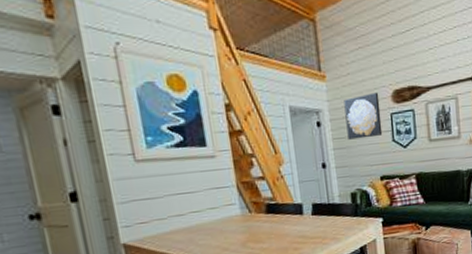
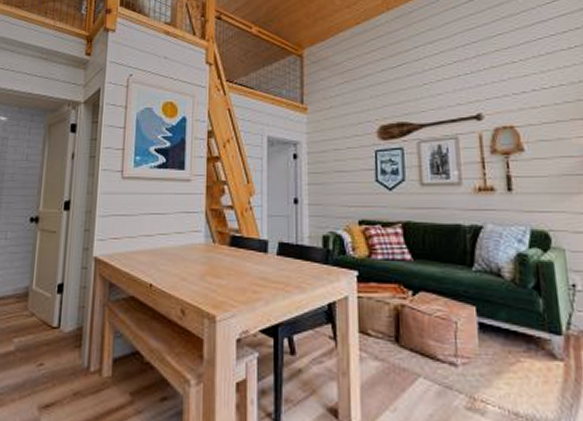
wall art: present [344,92,383,140] -> none [324,127,365,175]

